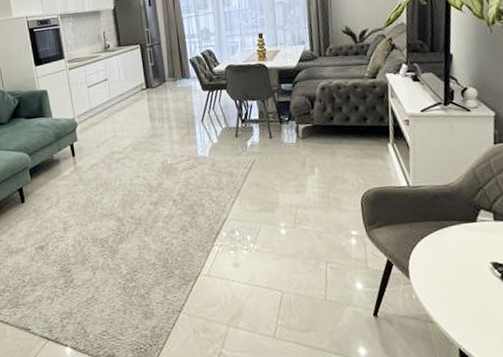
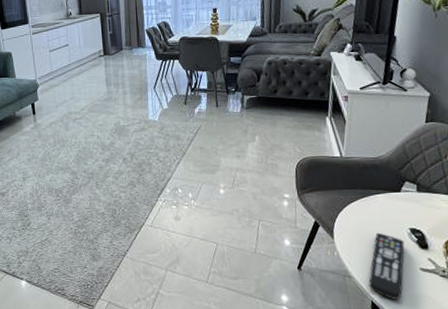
remote control: none [453,269,492,346] -> present [368,232,405,300]

